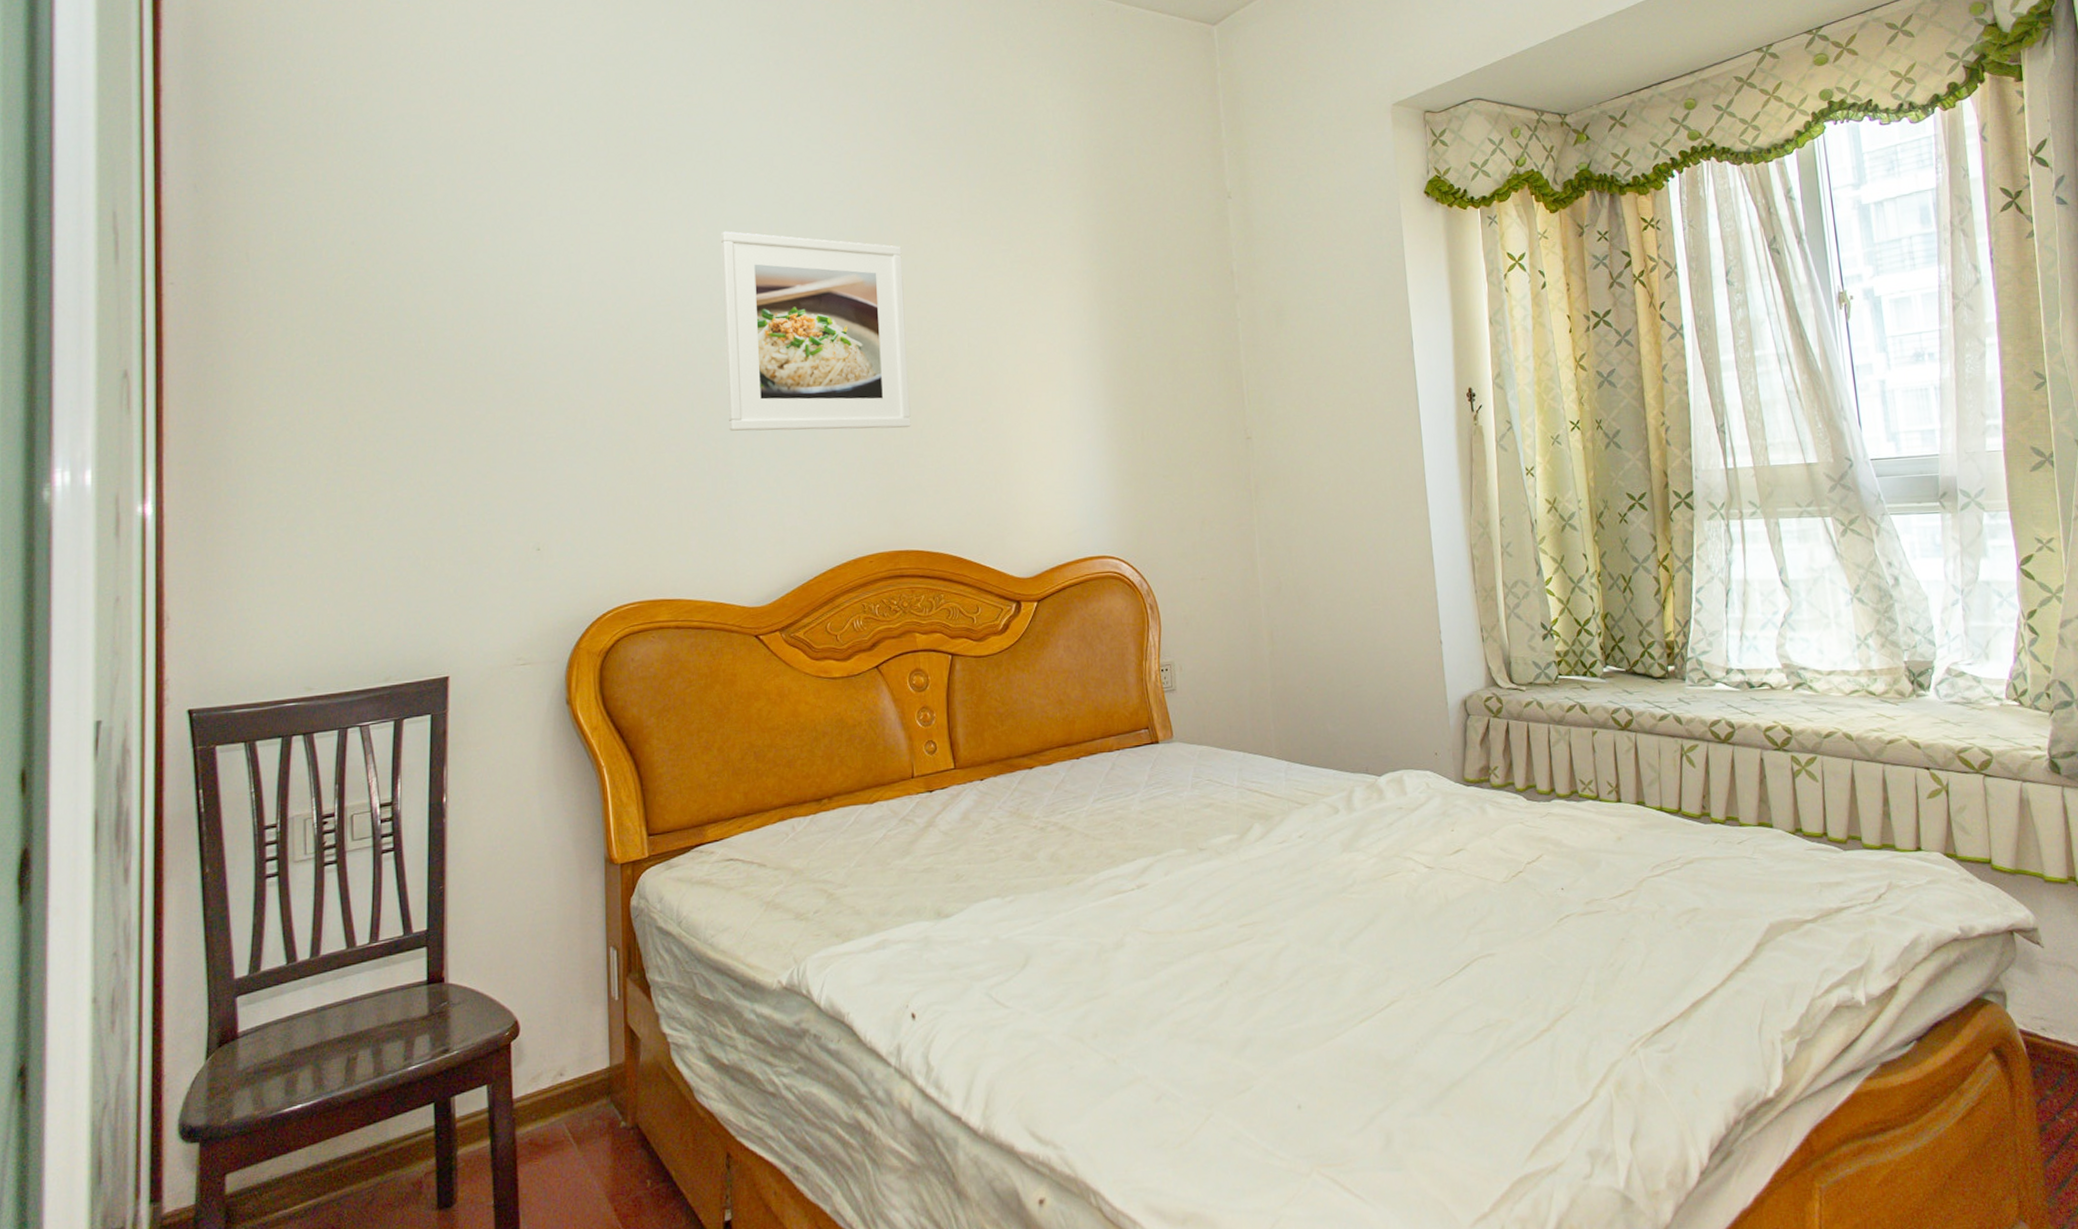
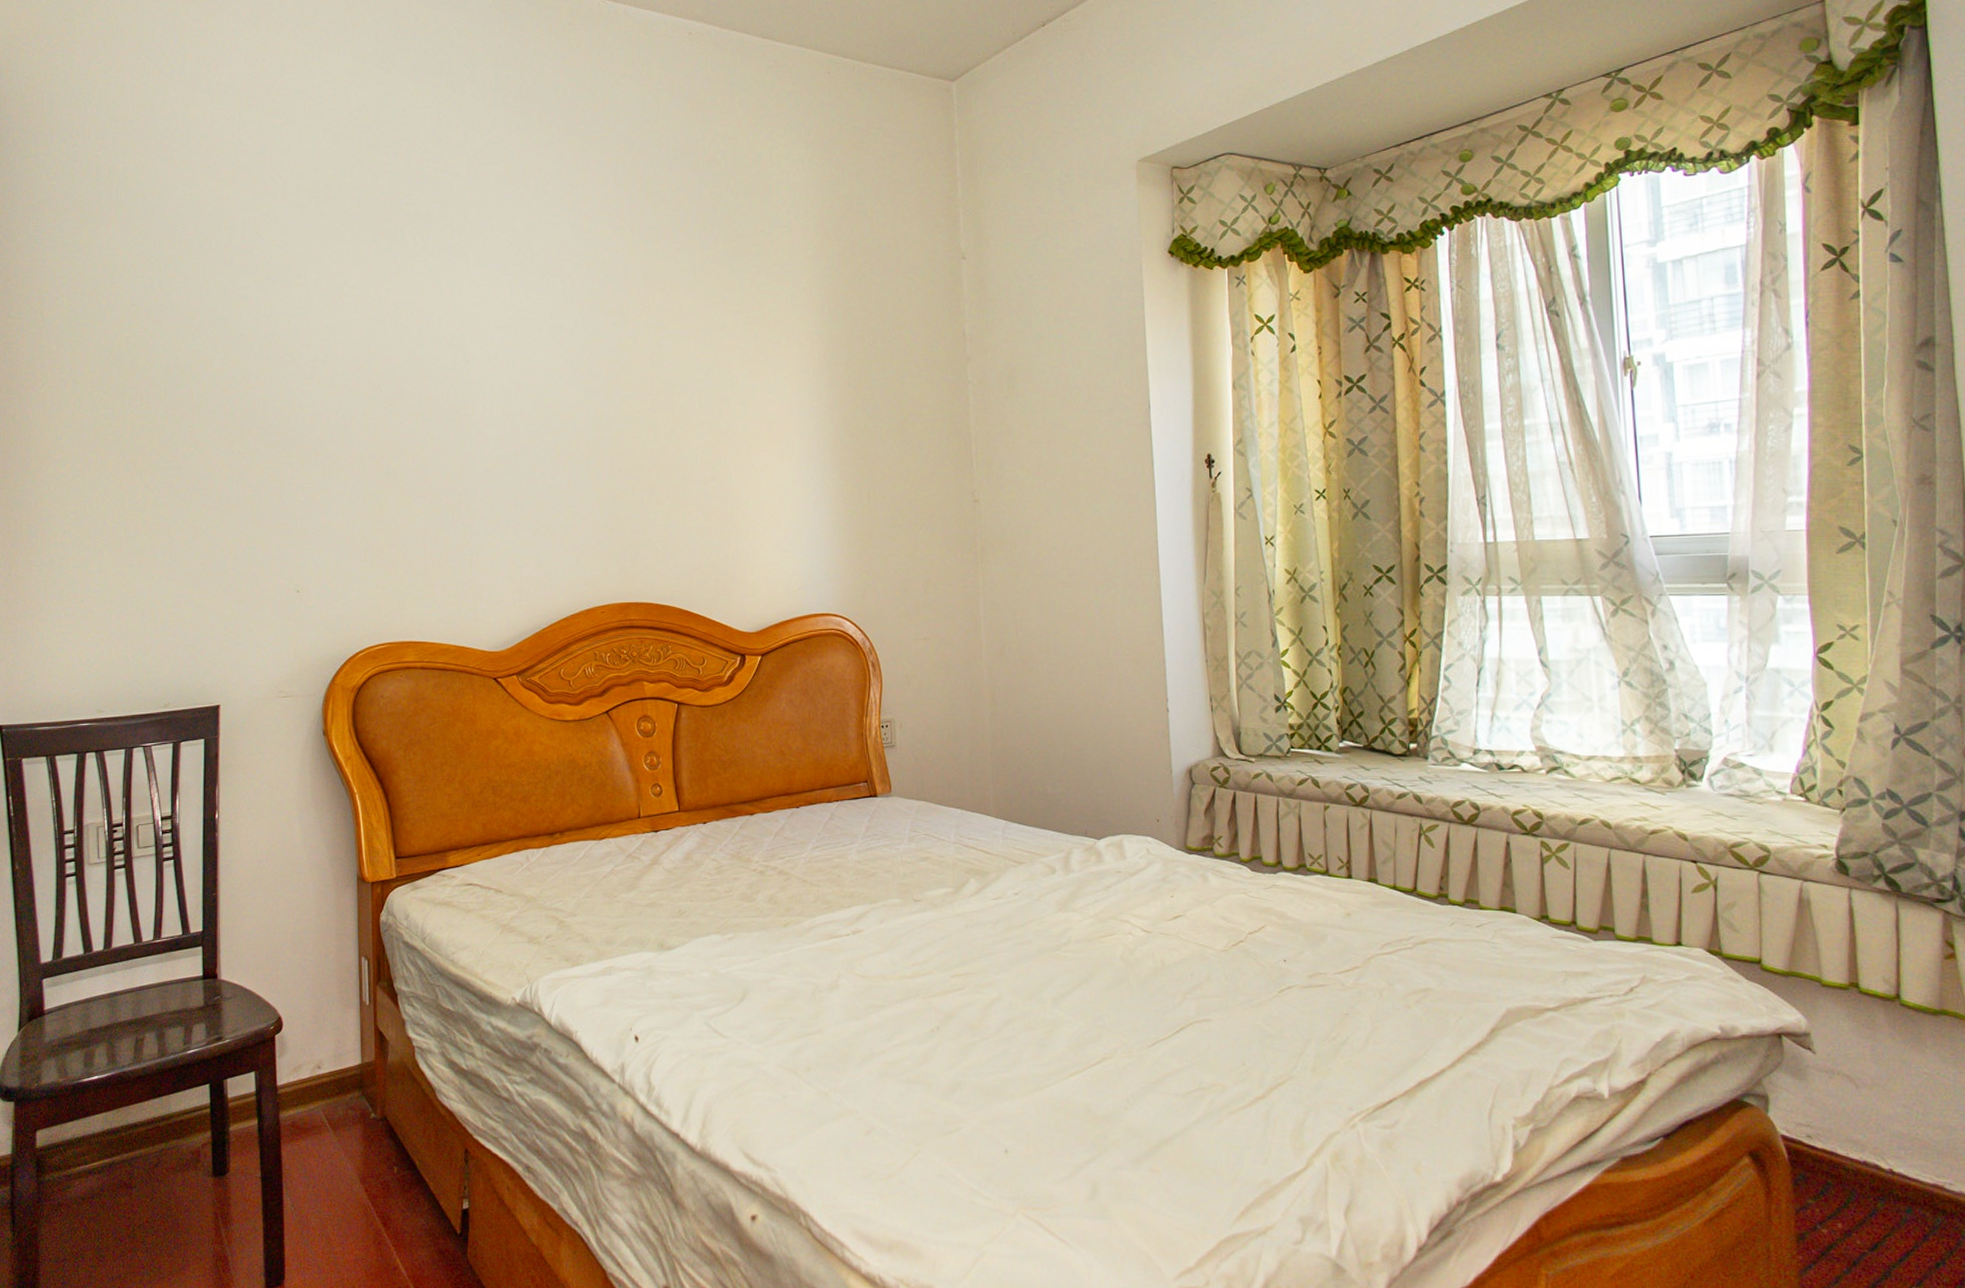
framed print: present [720,231,911,431] -> none [464,292,643,485]

